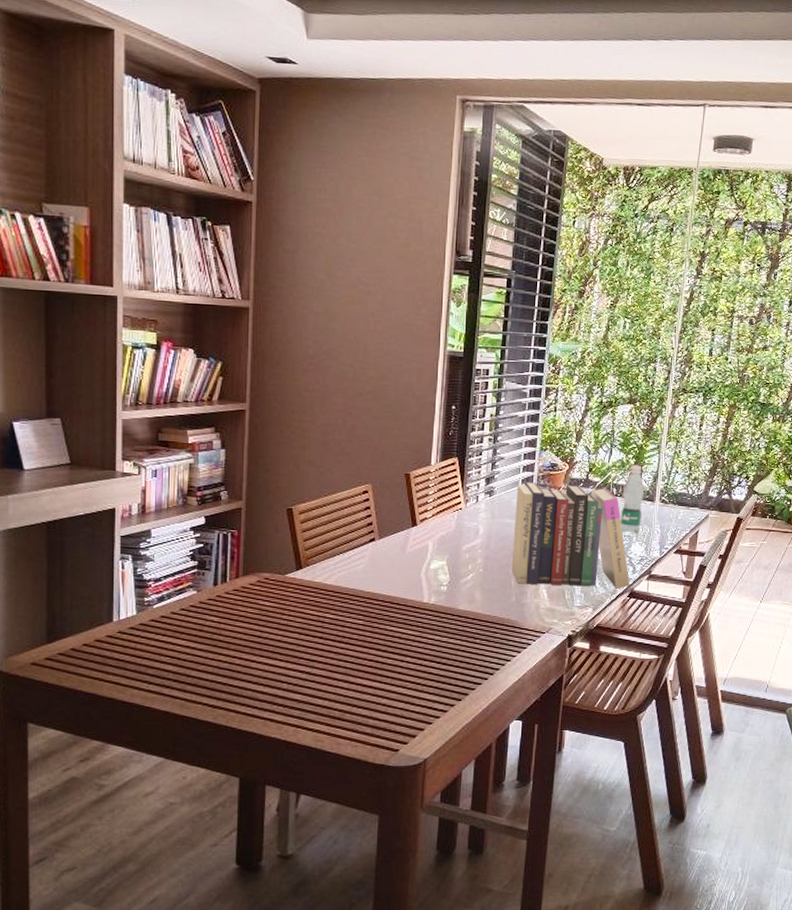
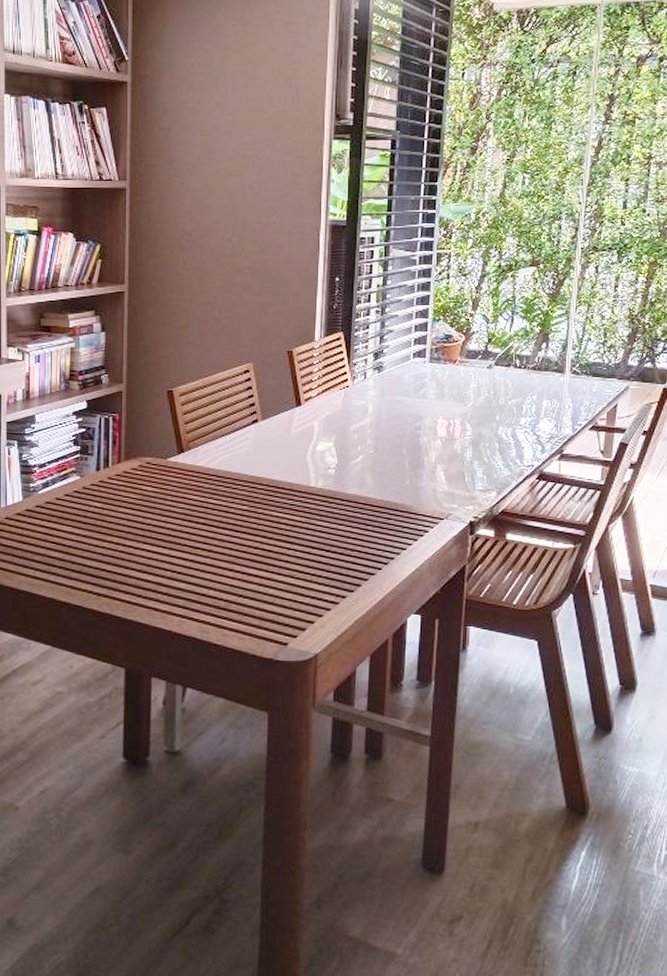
books: present [512,481,630,589] -> none [405,355,539,470]
bottle: present [620,465,645,537] -> none [525,333,553,413]

